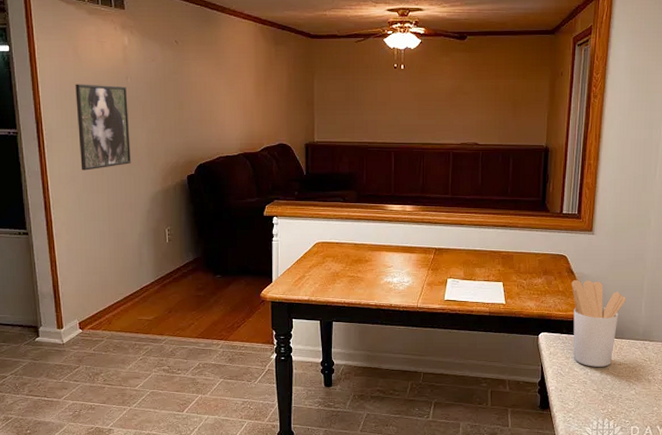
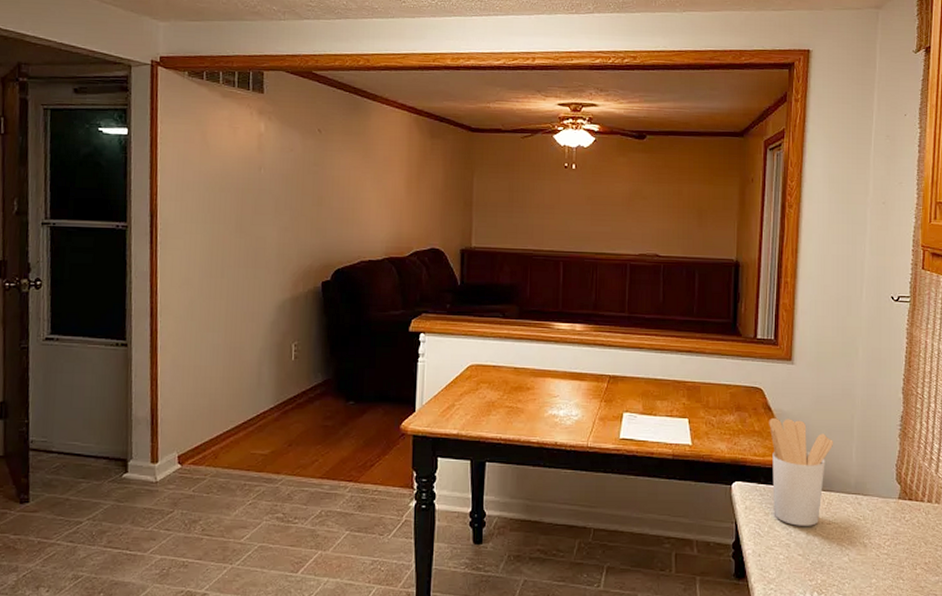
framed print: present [75,84,131,171] -> none [197,173,259,273]

